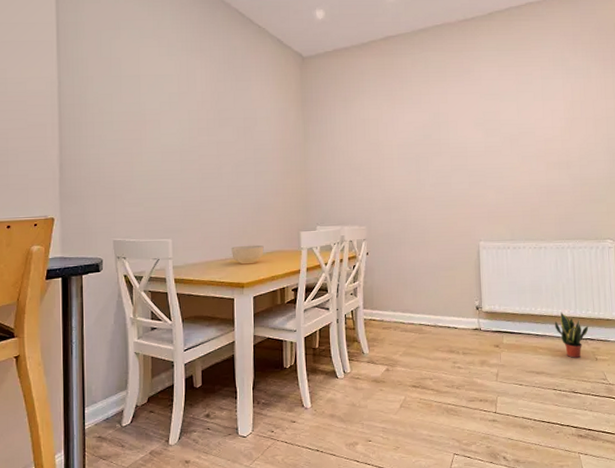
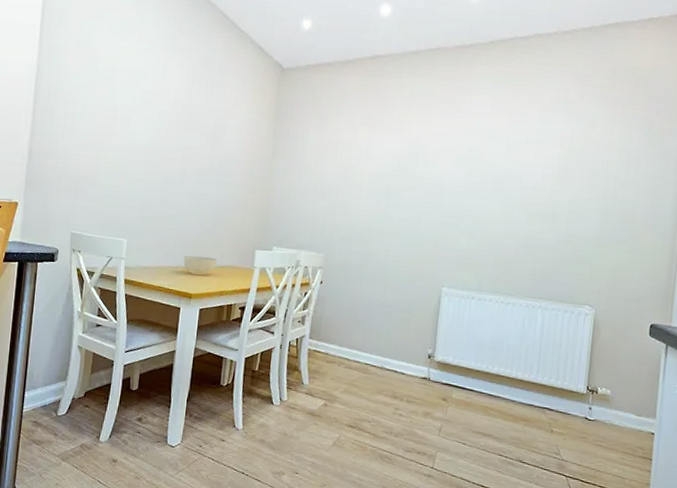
potted plant: present [554,312,589,358] -> none [511,375,549,426]

